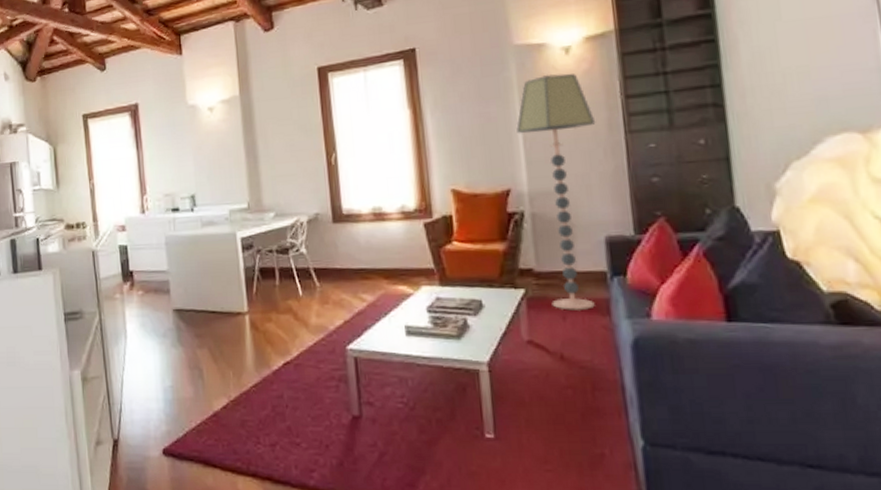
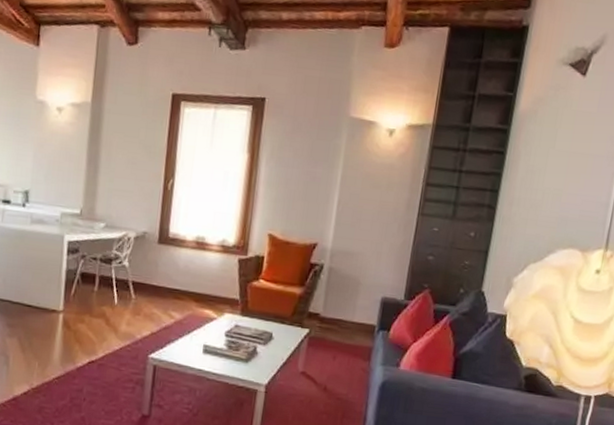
floor lamp: present [516,73,596,310] -> none [327,149,399,354]

